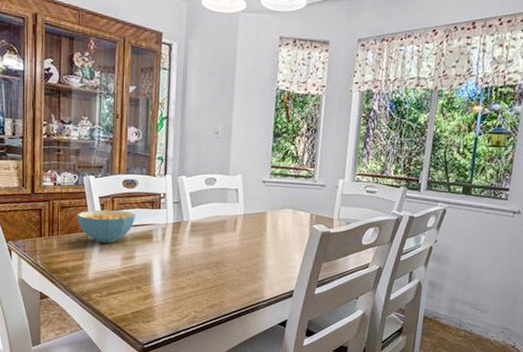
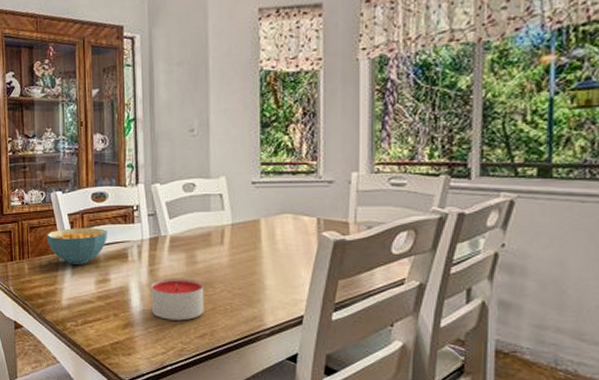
candle: none [171,257,217,293] -> present [151,277,205,321]

